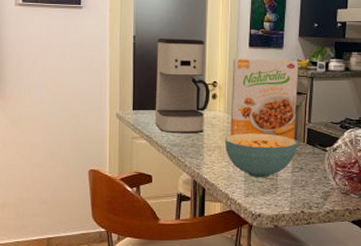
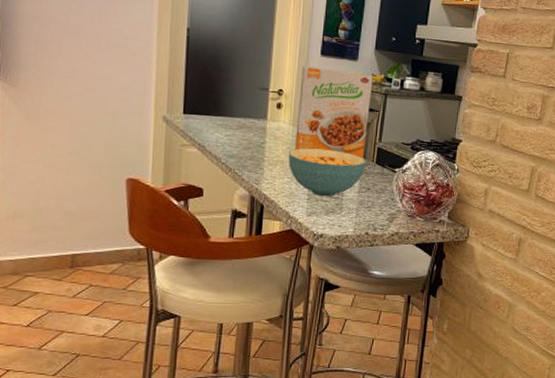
coffee maker: present [156,38,211,134] -> none [210,34,276,145]

